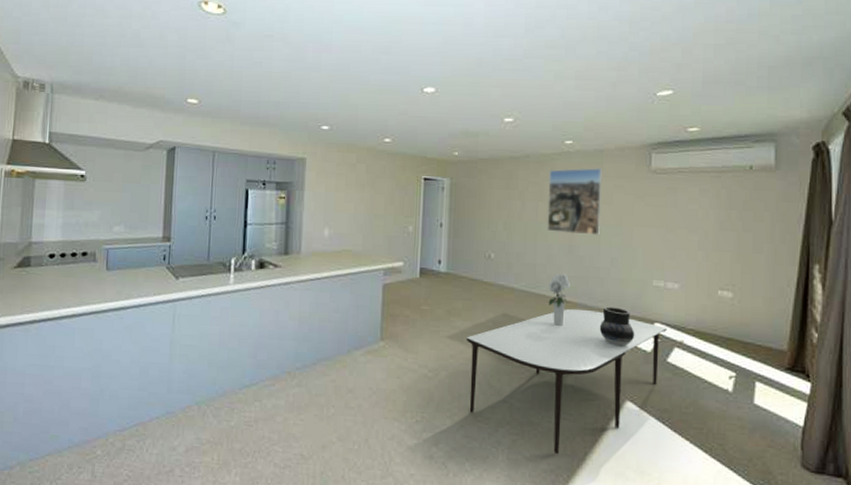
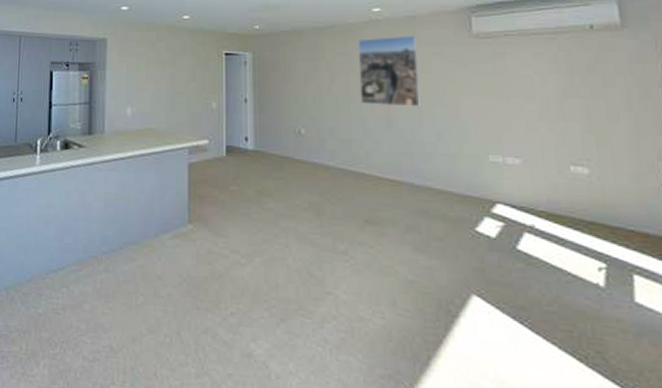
dining table: present [465,308,668,455] -> none [279,188,514,357]
bouquet: present [548,273,570,327] -> none [368,148,392,209]
ceramic jug: present [599,306,635,347] -> none [430,185,475,232]

